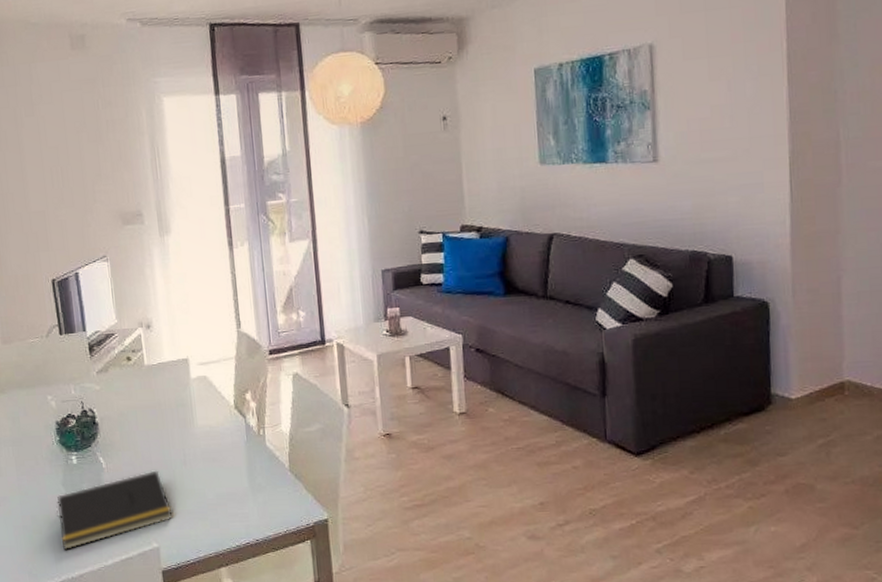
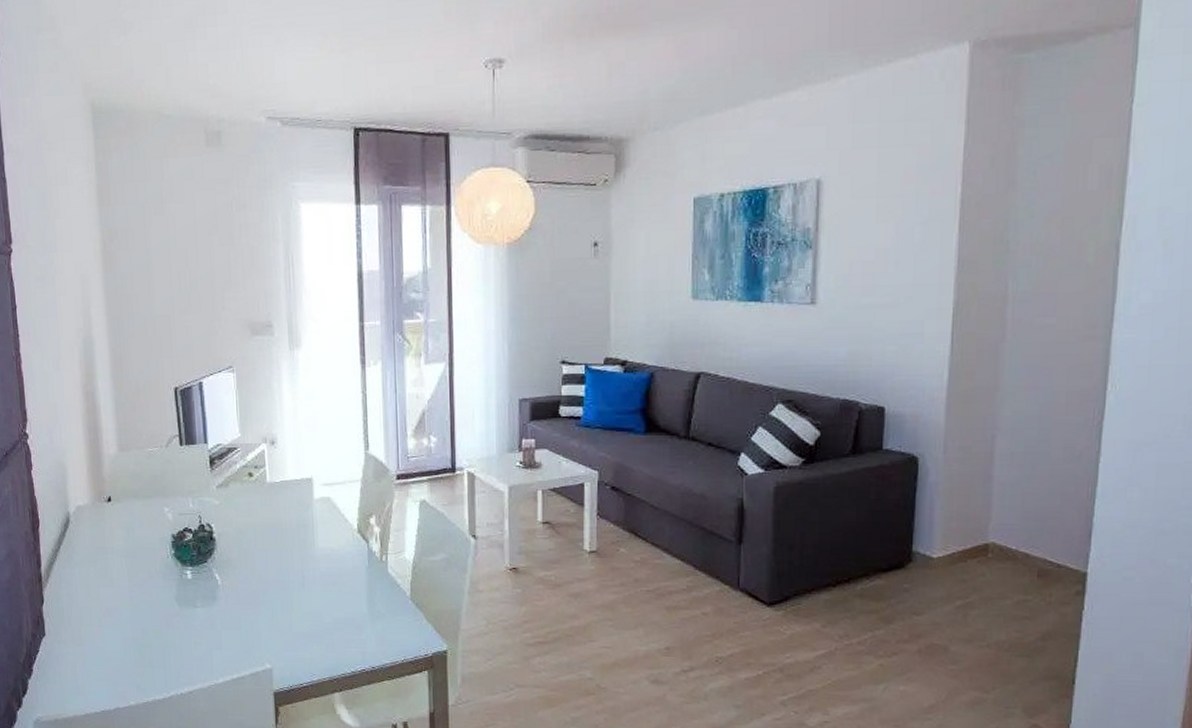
notepad: present [56,470,173,551] -> none [167,590,288,666]

